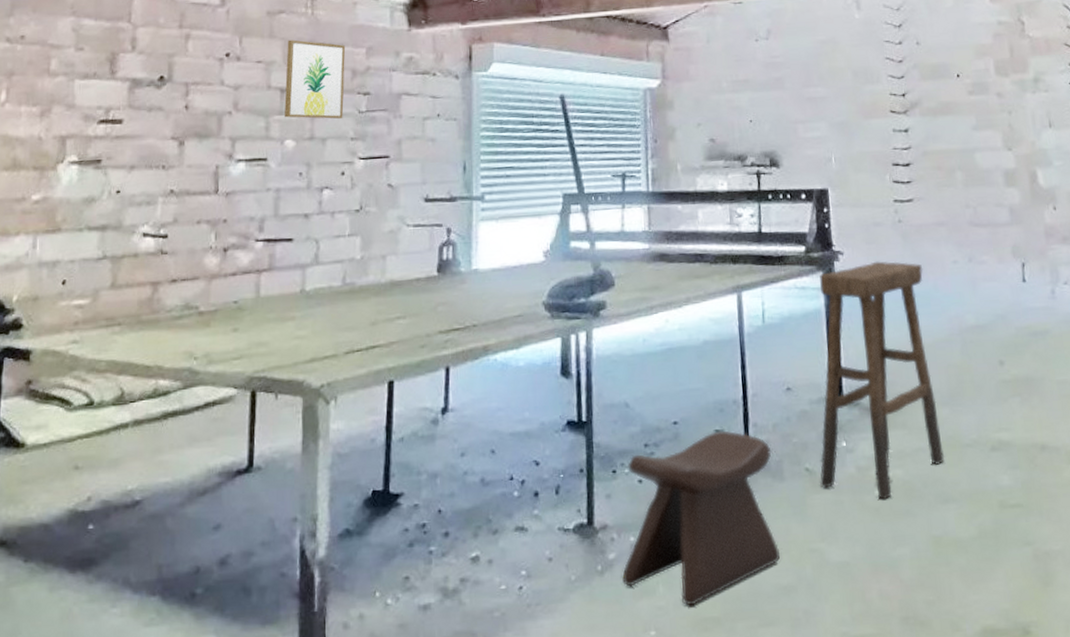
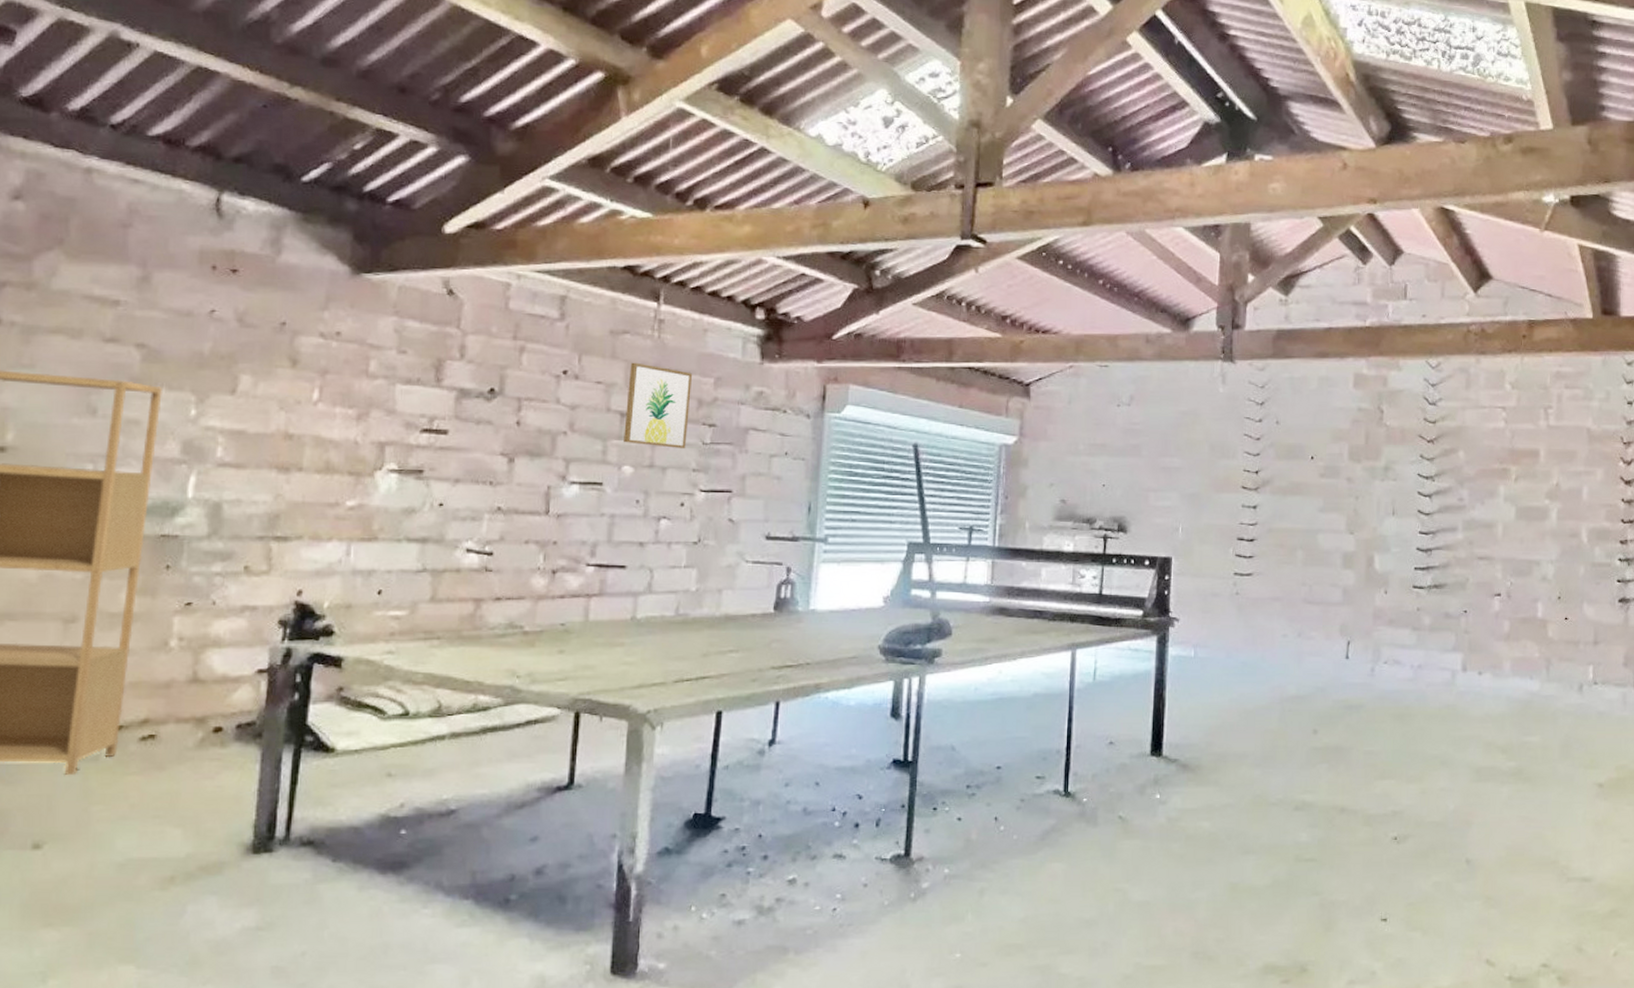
stool: present [622,430,781,606] -> none [933,777,1089,933]
stool: present [819,261,945,500] -> none [1130,630,1254,849]

